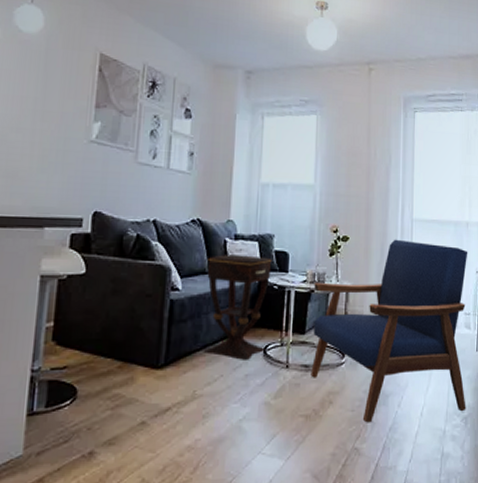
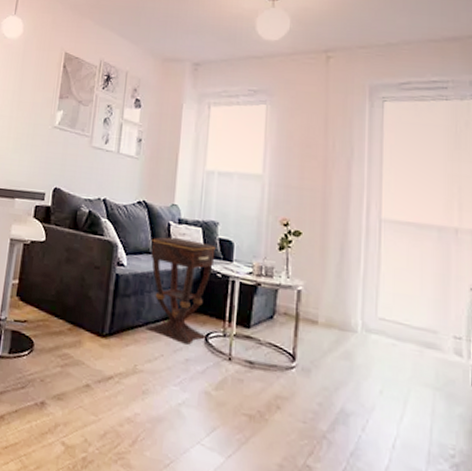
armchair: present [311,239,468,423] -> none [255,239,458,457]

